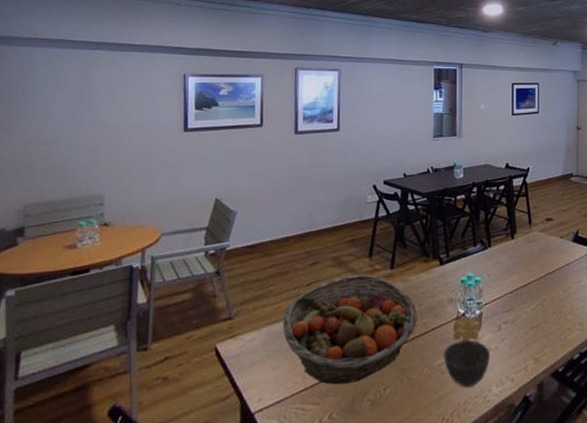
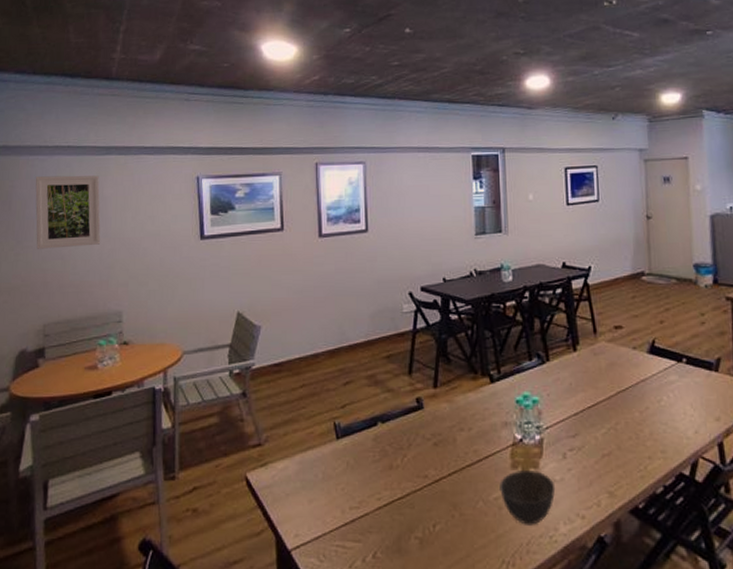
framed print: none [21,66,89,135] -> present [35,175,101,249]
fruit basket: present [282,274,418,384] -> none [316,394,468,519]

